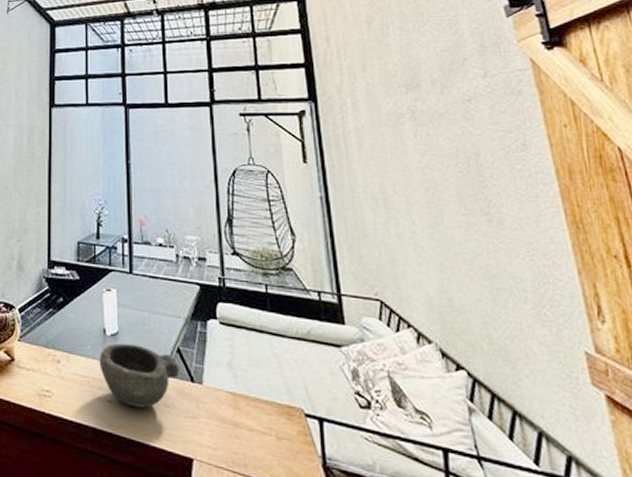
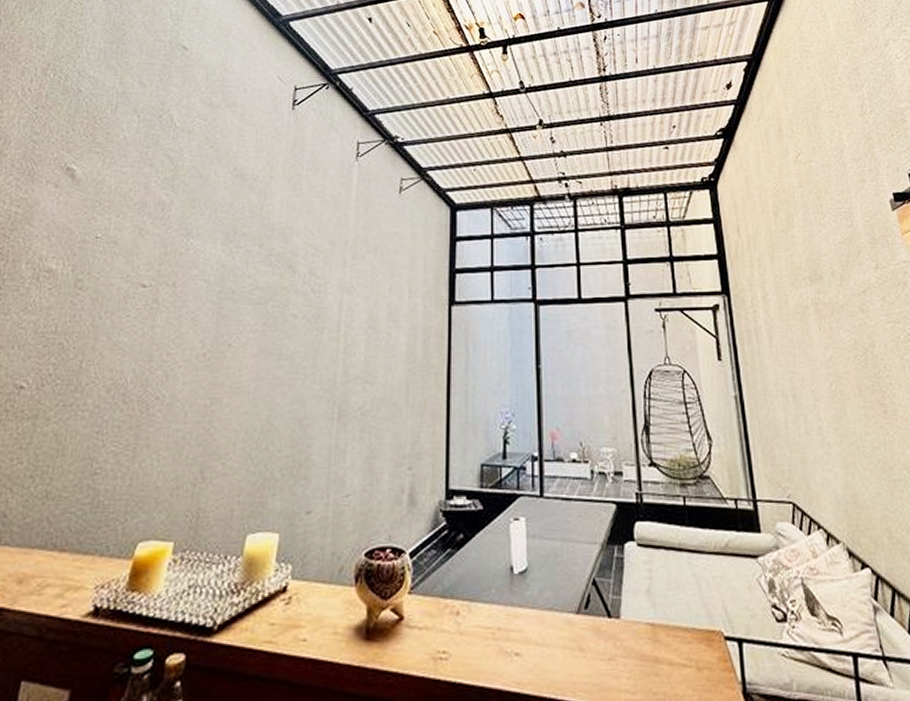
bowl: present [99,343,180,408] -> none [506,581,596,657]

